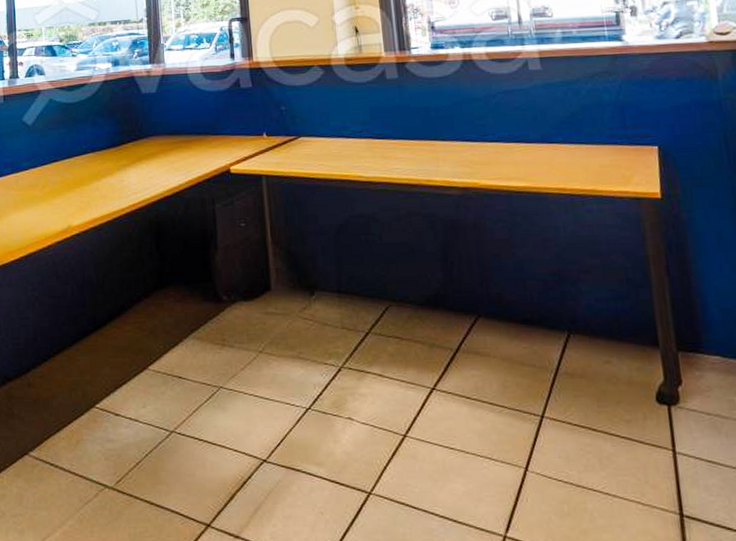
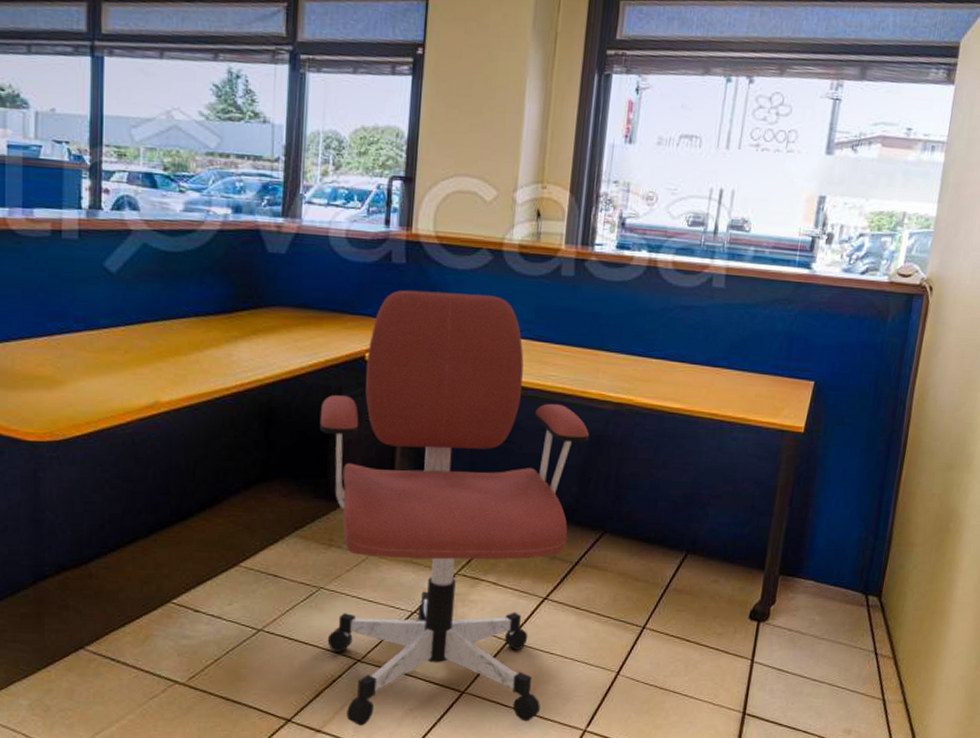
office chair: none [199,104,452,531] -> present [319,290,589,726]

